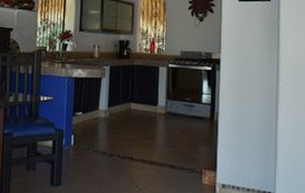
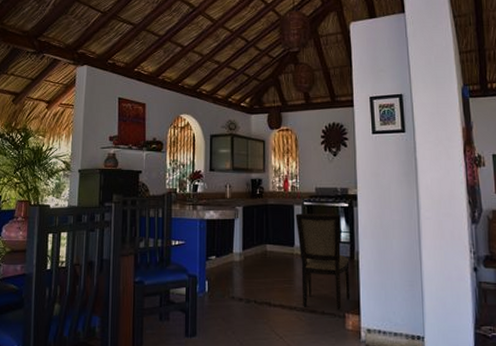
dining chair: none [160,75,209,167] -> present [295,214,351,311]

